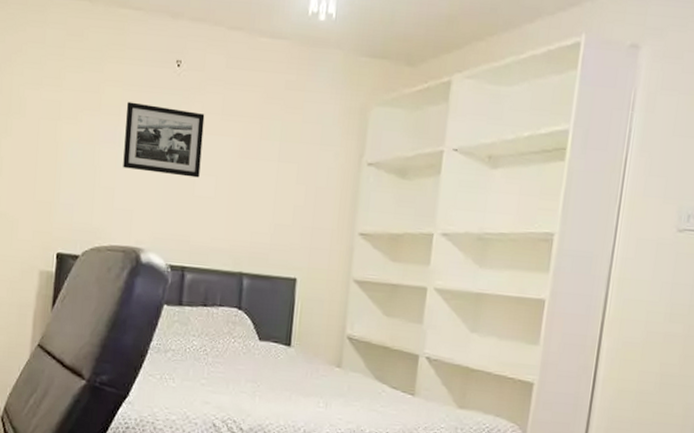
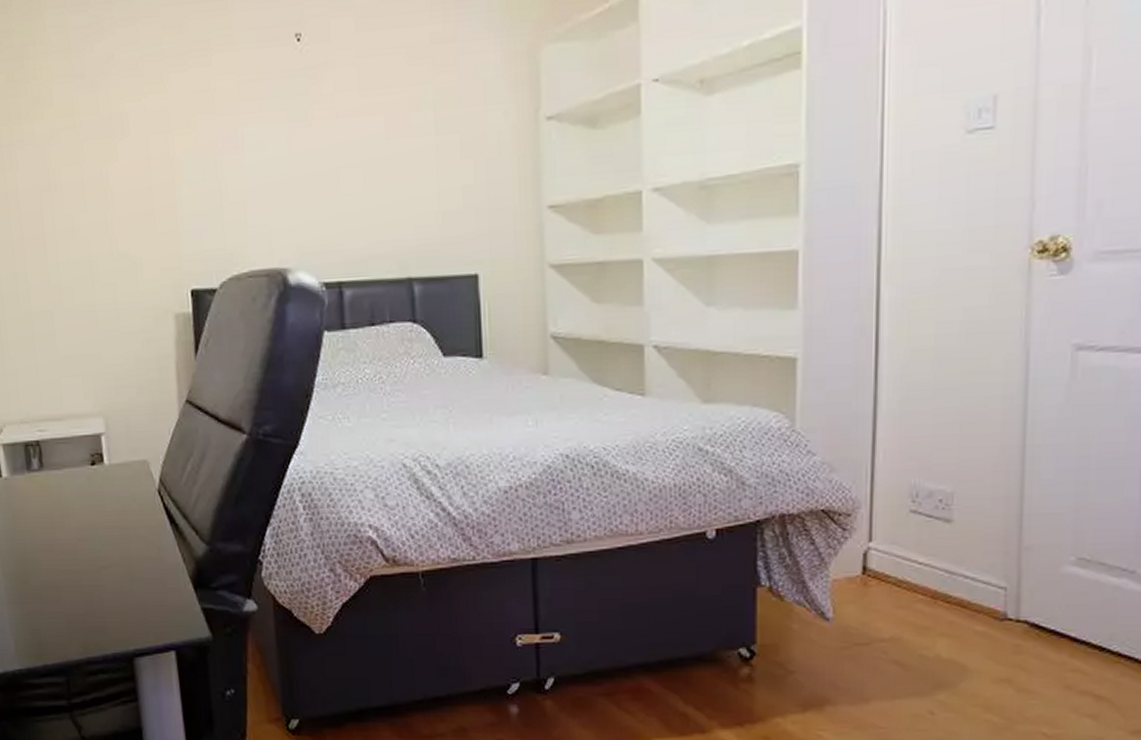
picture frame: present [123,102,205,178] -> none [244,92,343,176]

